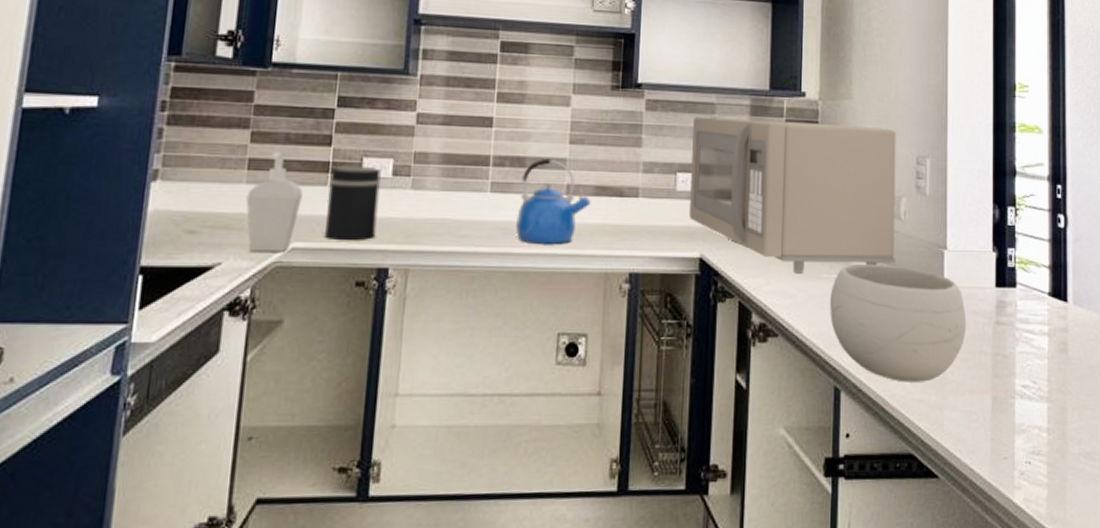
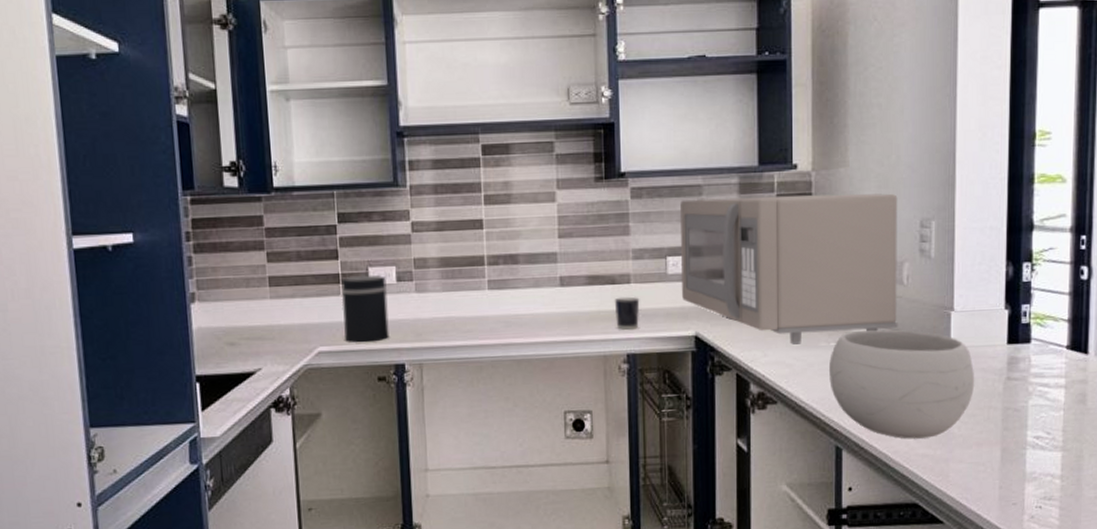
soap bottle: present [246,150,303,252] -> none [272,267,320,357]
kettle: present [516,158,591,245] -> none [515,253,584,334]
mug: none [620,211,647,246] -> present [614,296,640,330]

